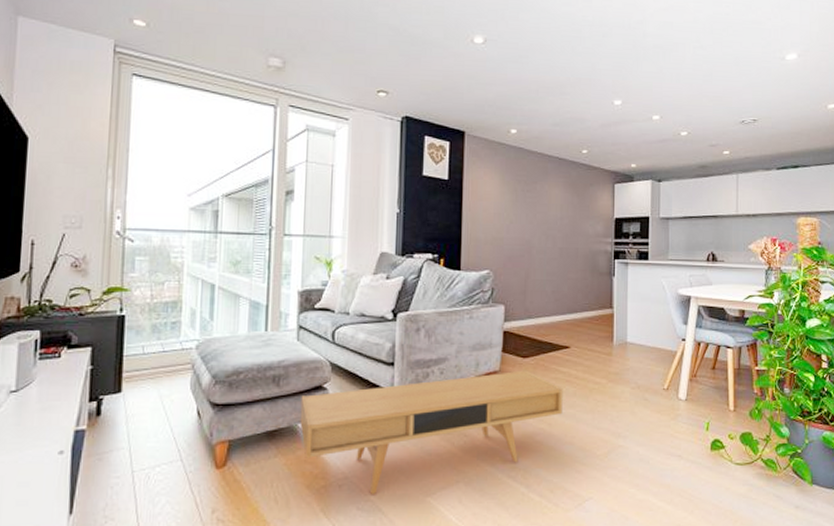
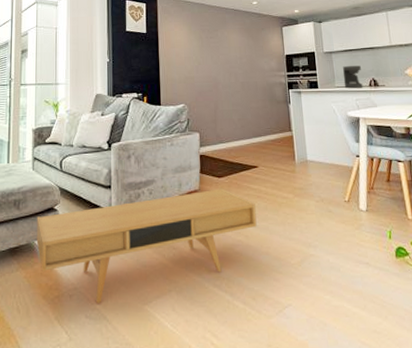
coffee maker: none [678,236,700,263] -> present [343,66,363,89]

